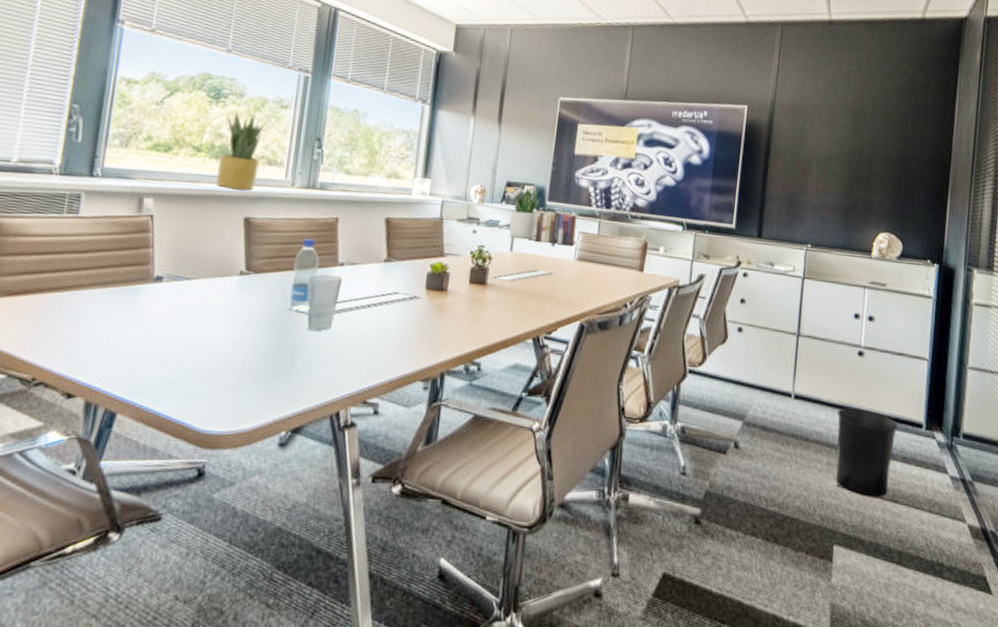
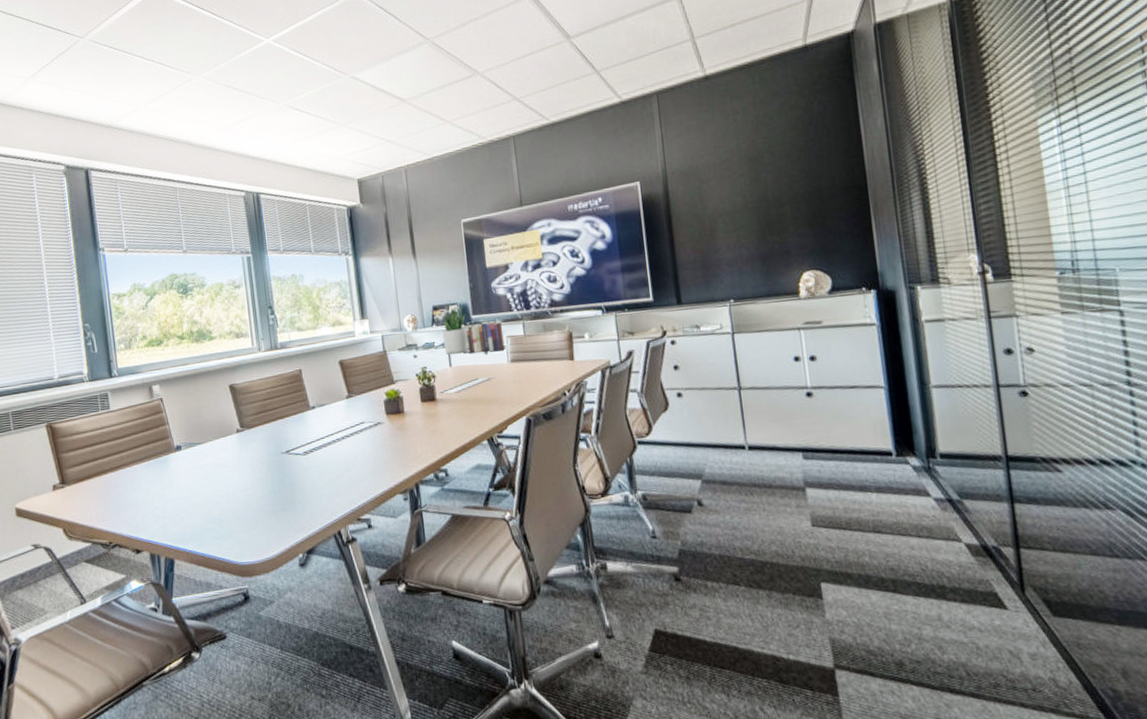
planter: present [216,111,268,191] -> none [194,299,231,365]
bottle: present [289,238,320,312] -> none [275,391,296,454]
cup: present [306,274,343,331] -> none [289,417,318,467]
waste bin: present [836,407,898,497] -> none [796,447,868,531]

